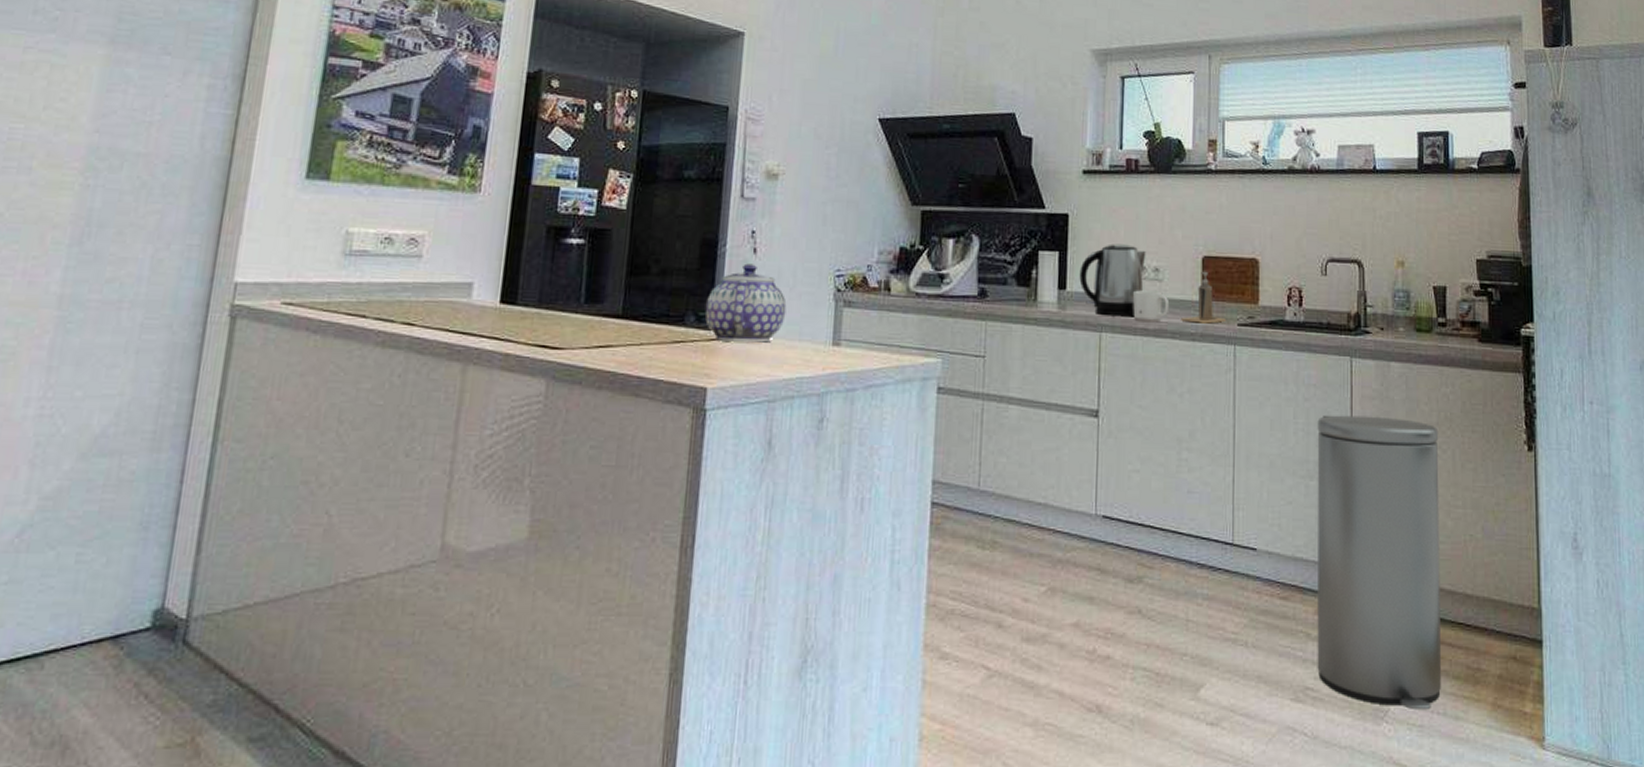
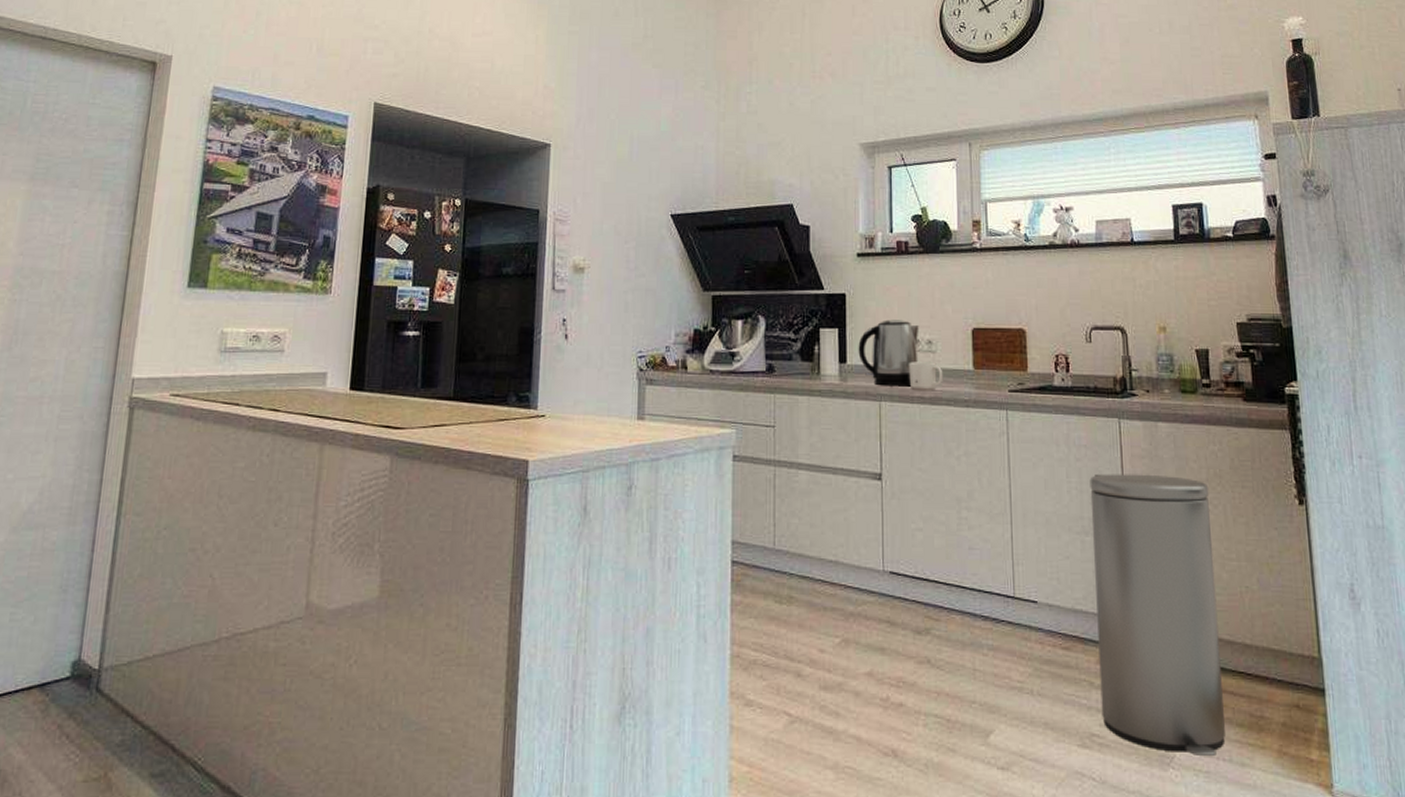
teapot: present [704,263,787,344] -> none [524,348,596,420]
soap dispenser: present [1181,271,1227,324] -> none [955,342,998,391]

